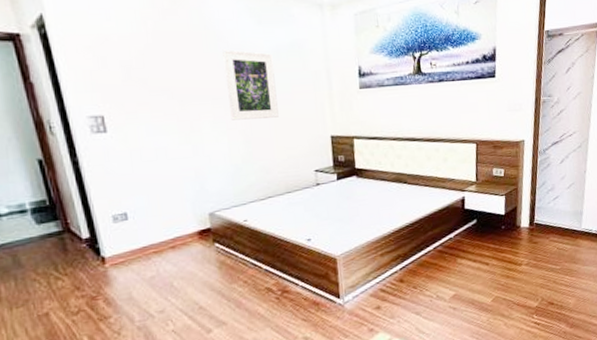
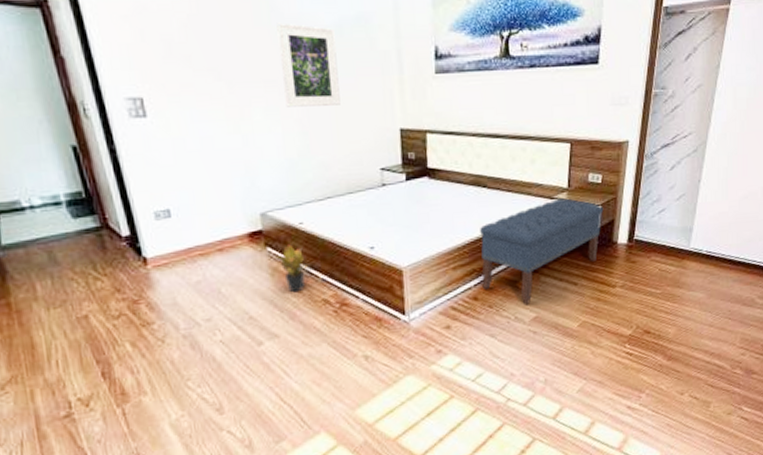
potted plant: none [221,240,252,283] -> present [274,244,308,293]
bench: none [403,190,507,285] -> present [480,198,604,305]

